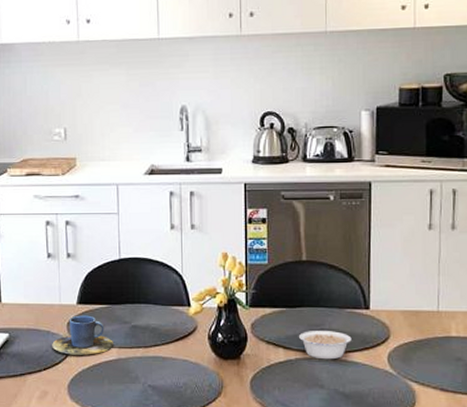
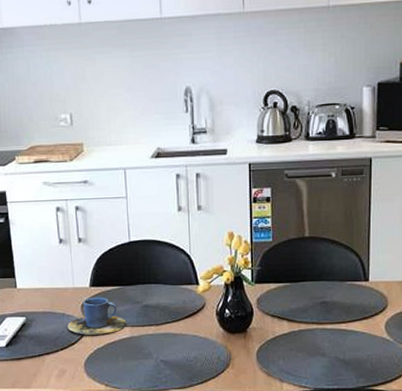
legume: present [298,330,354,360] -> none [301,302,354,330]

